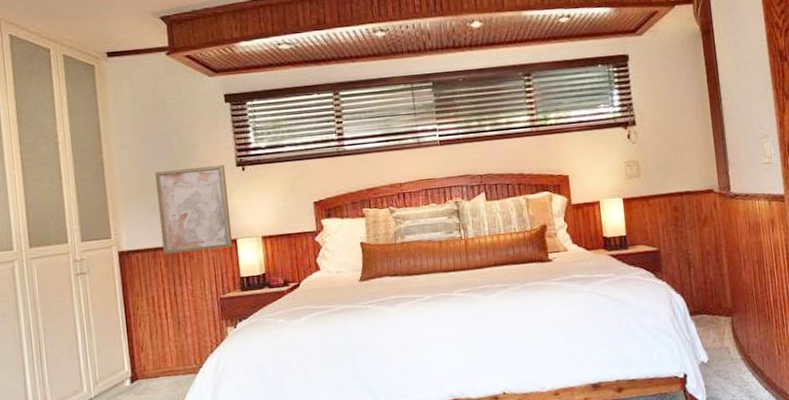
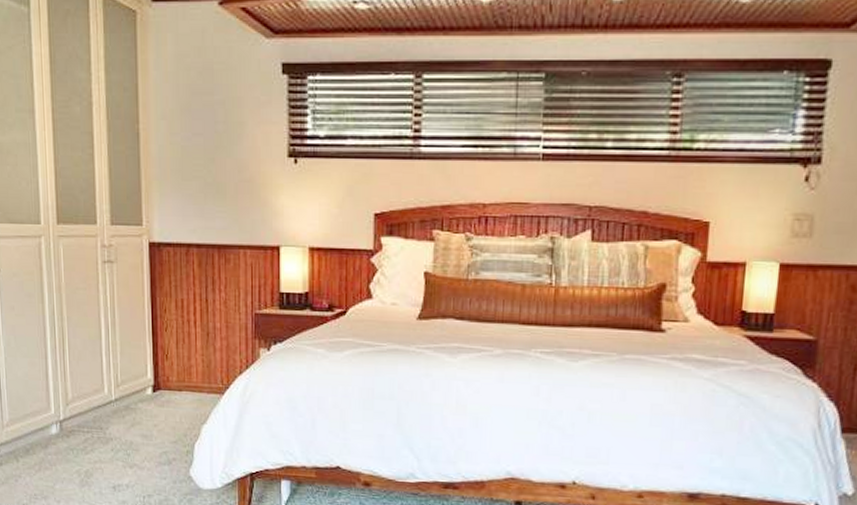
wall art: present [155,164,233,254] -> none [195,152,275,255]

